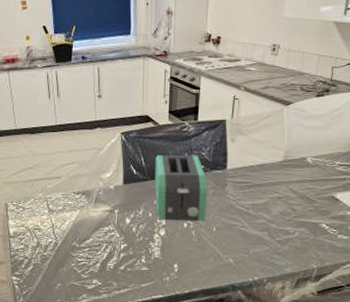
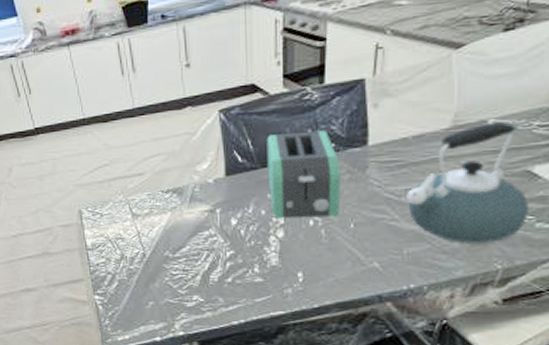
kettle: none [253,160,333,248] -> present [406,122,529,243]

